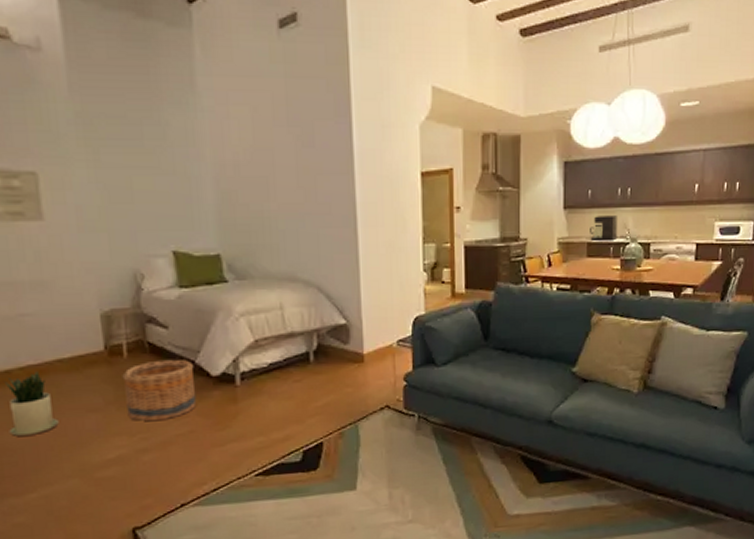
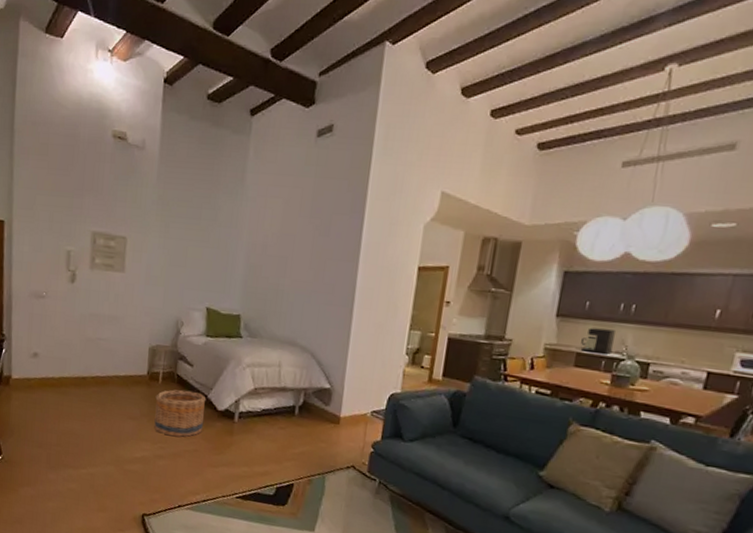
planter: present [3,371,59,436] -> none [77,381,109,428]

